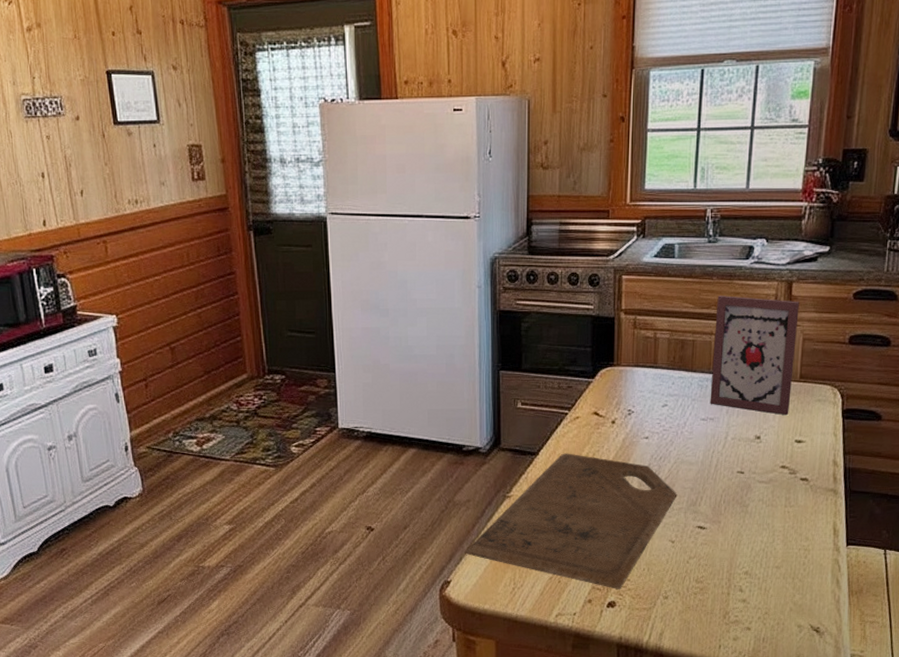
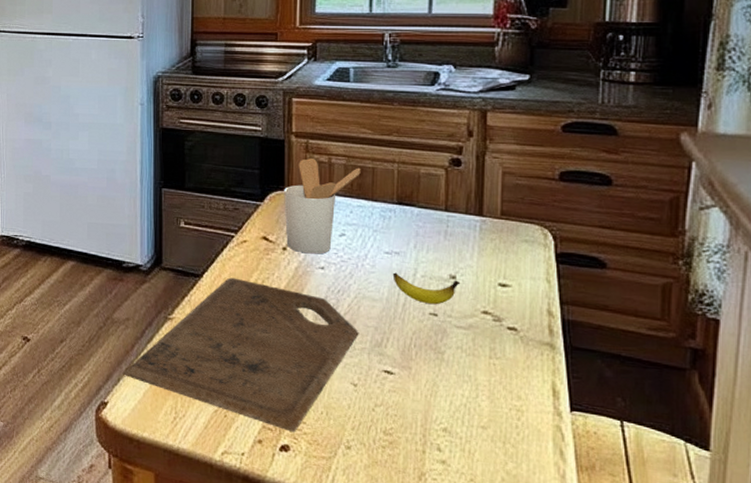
utensil holder: none [613,334,683,425] -> present [284,158,361,254]
banana: none [707,437,764,464] -> present [392,272,461,305]
picture frame: present [710,295,799,416] -> none [394,122,496,256]

